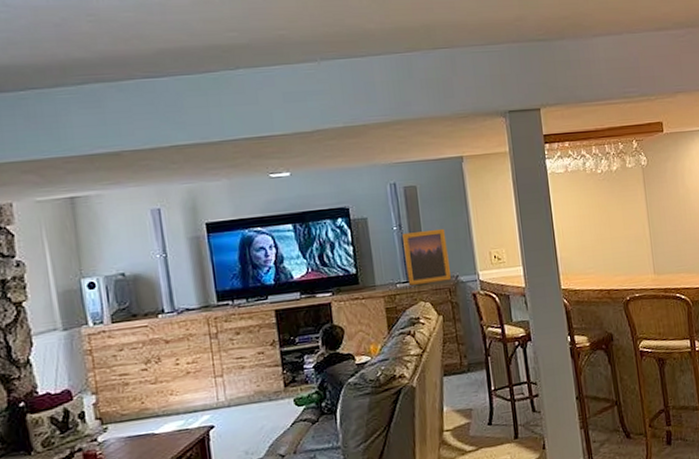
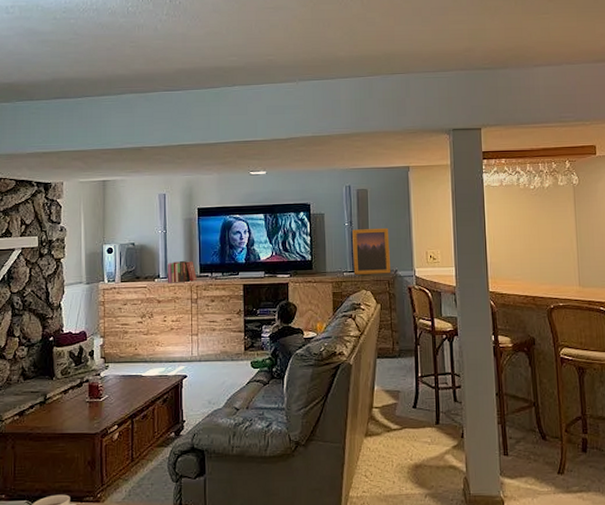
books: none [172,288,214,319] -> present [167,260,197,283]

